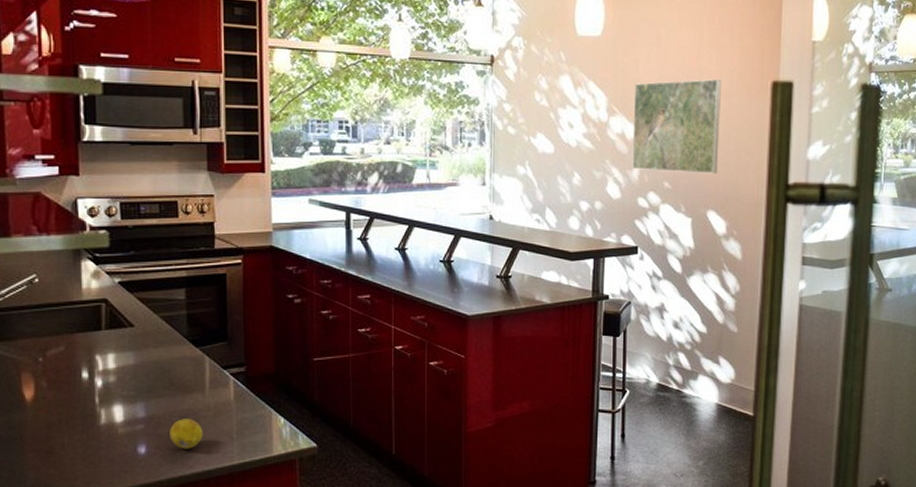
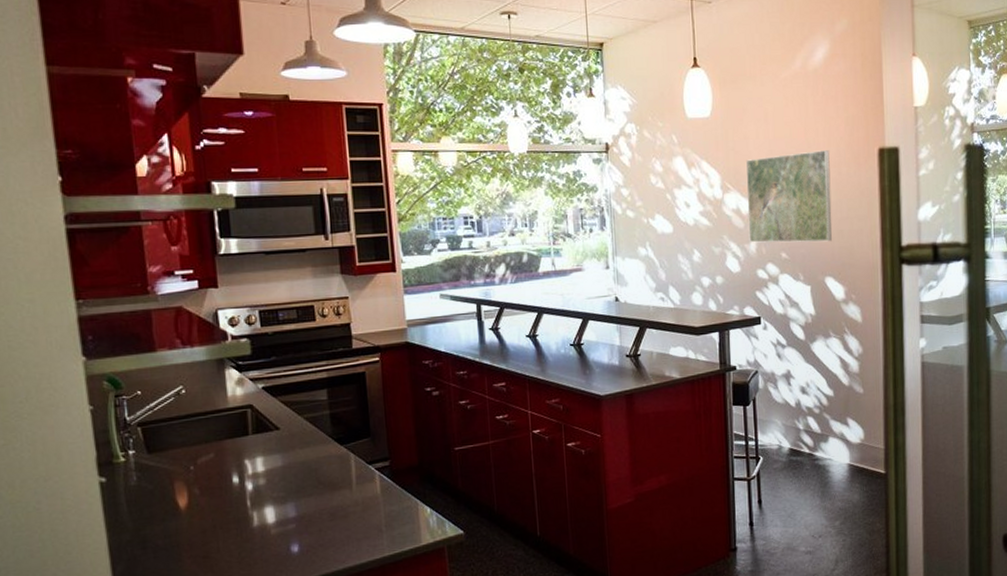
fruit: present [170,418,203,449] -> none [320,514,353,545]

